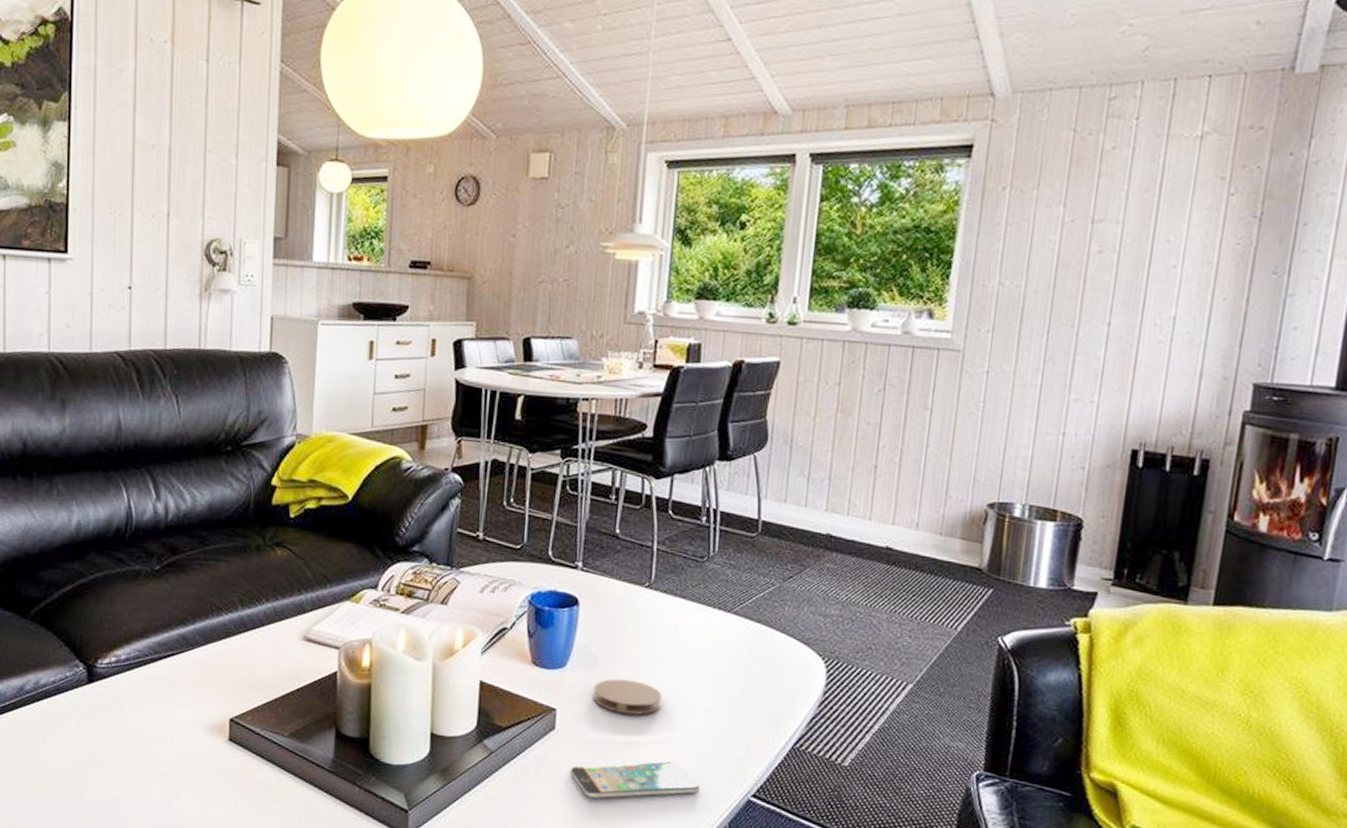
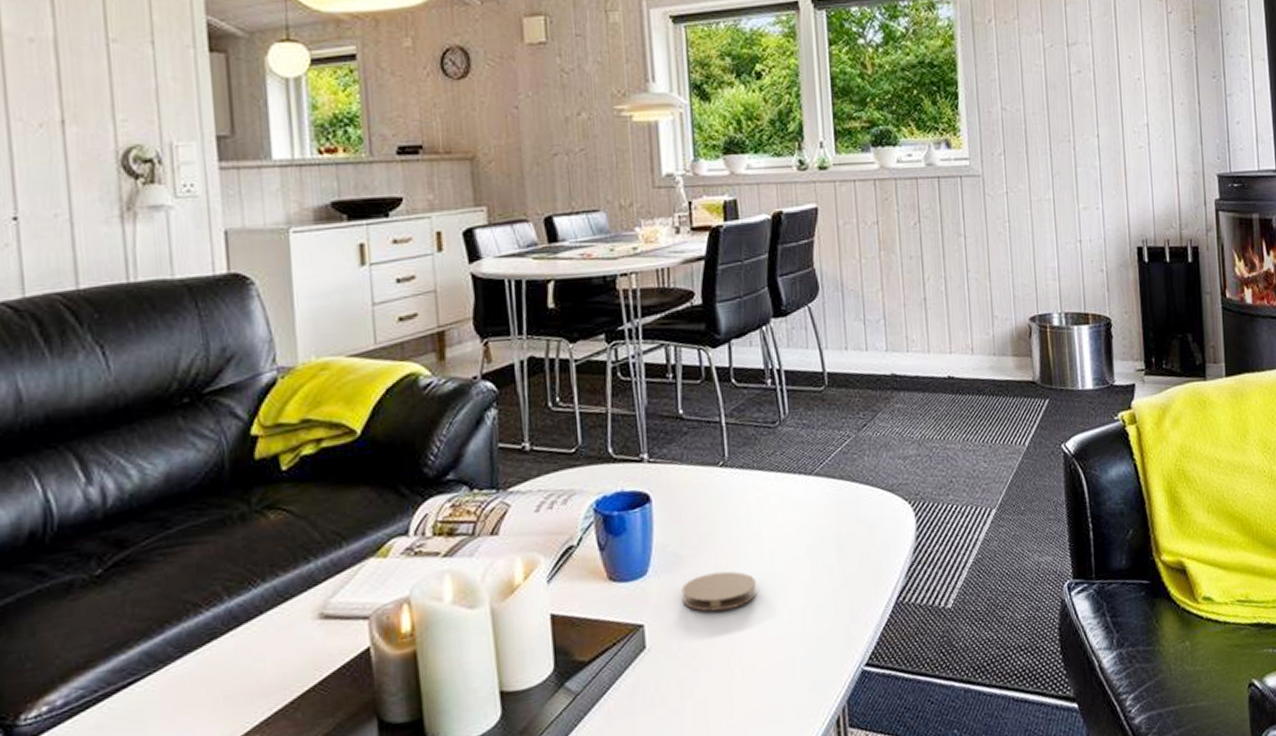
smartphone: present [569,762,700,799] -> none [669,650,812,716]

